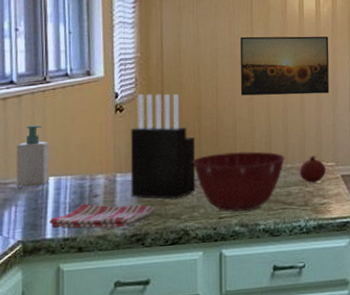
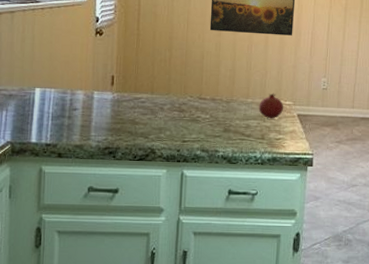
soap bottle: present [16,125,50,187] -> none [7,40,37,95]
dish towel: present [50,203,155,229] -> none [35,114,126,140]
knife block: present [130,93,196,200] -> none [105,20,166,121]
mixing bowl: present [192,151,286,213] -> none [162,82,247,138]

